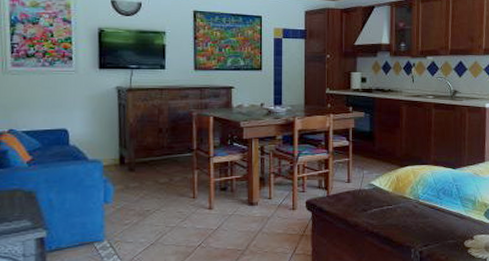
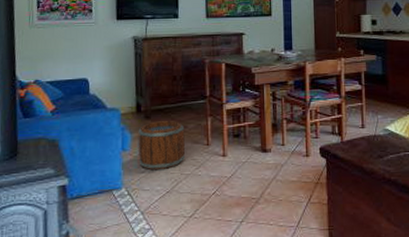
bucket: none [121,173,171,223] -> present [138,121,186,171]

